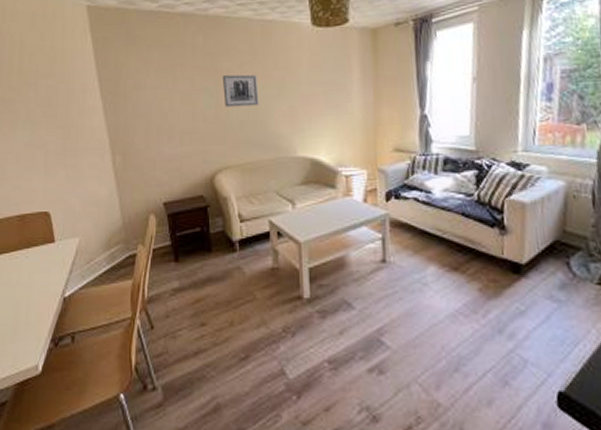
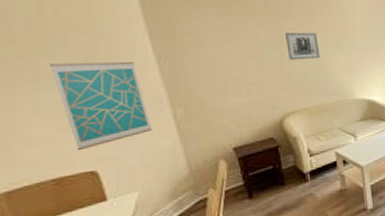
wall art: none [23,105,95,191] -> present [50,61,153,151]

